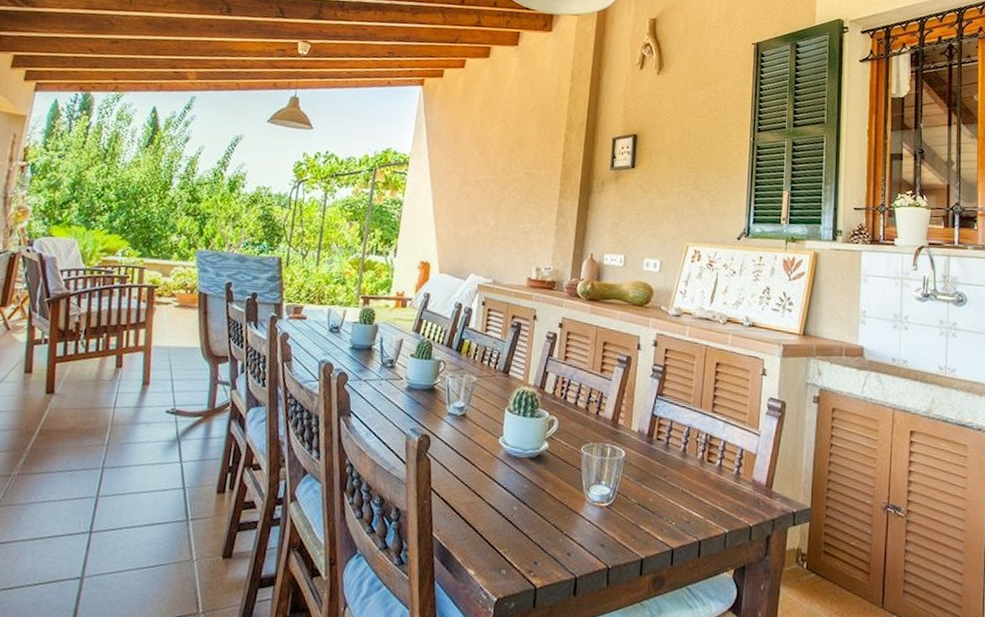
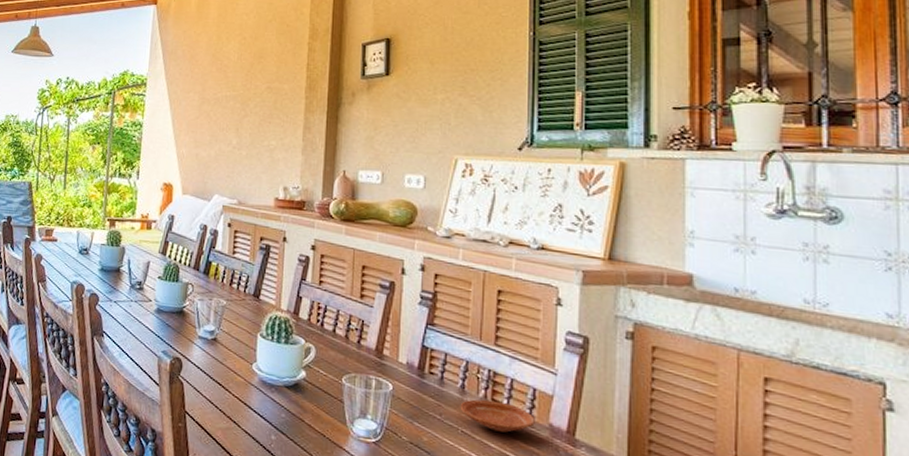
plate: none [681,460,741,490] -> present [460,399,535,433]

